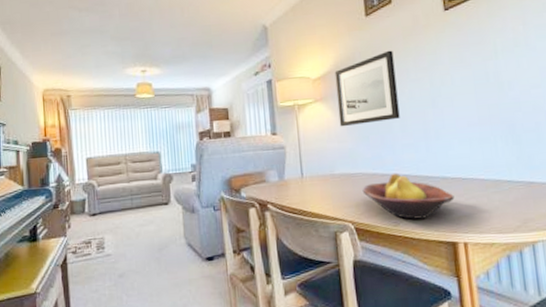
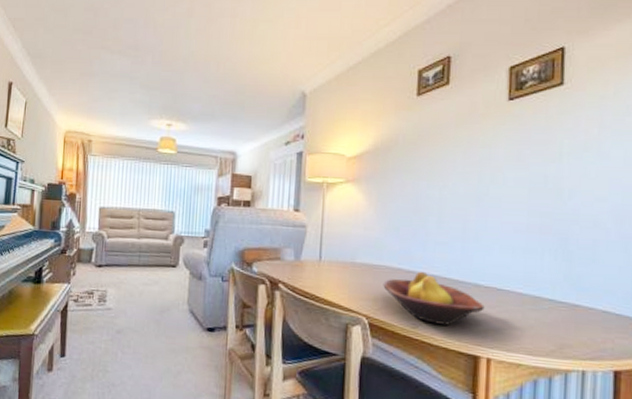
wall art: present [334,50,400,127] -> none [369,136,442,214]

